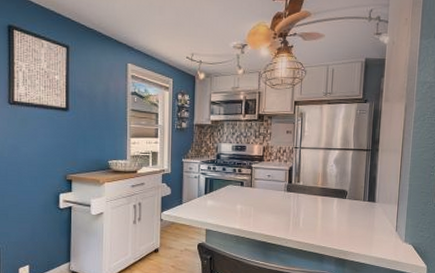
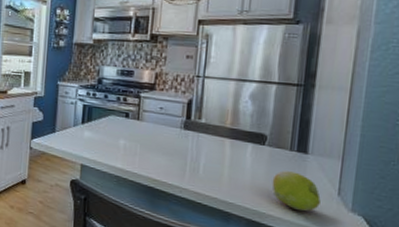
fruit: none [352,217,385,247] -> present [271,171,321,212]

